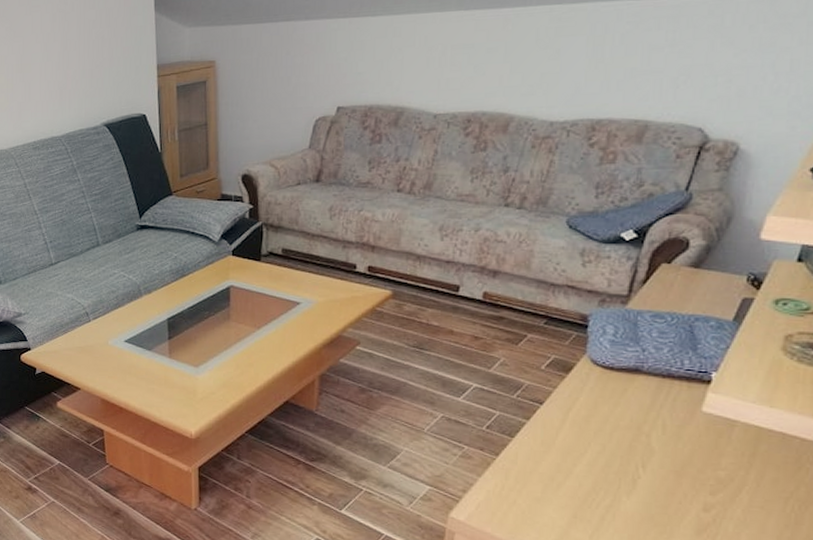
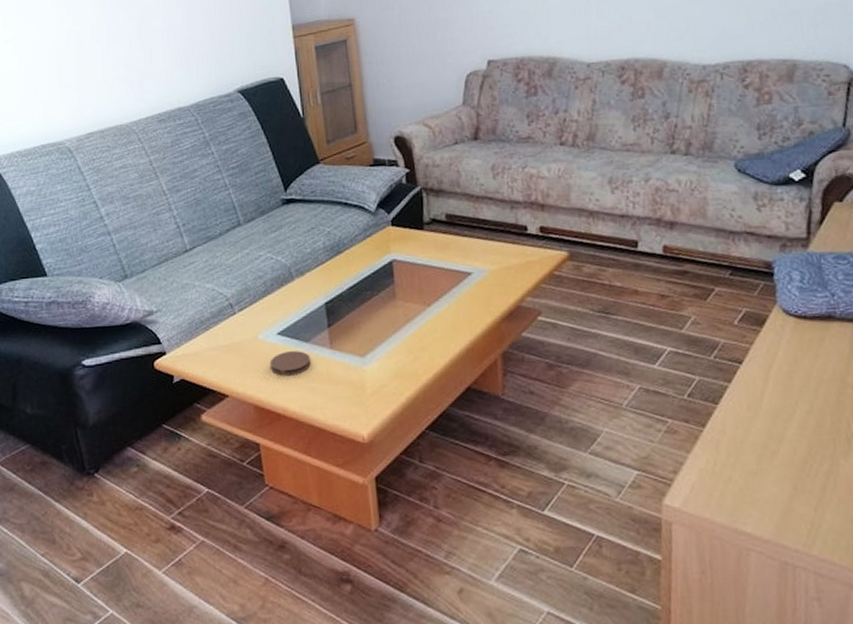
coaster: none [117,357,152,377] -> present [271,351,311,376]

